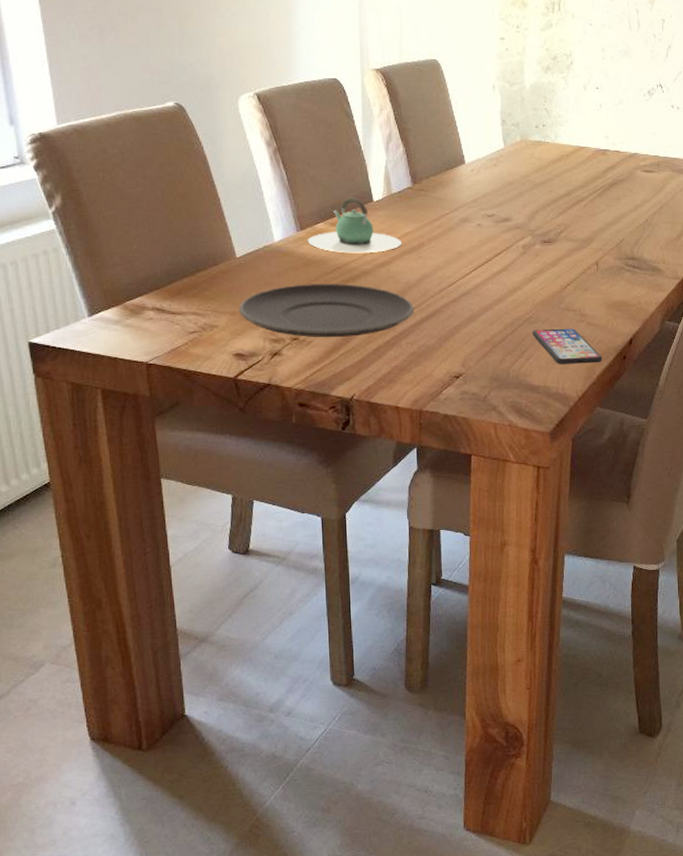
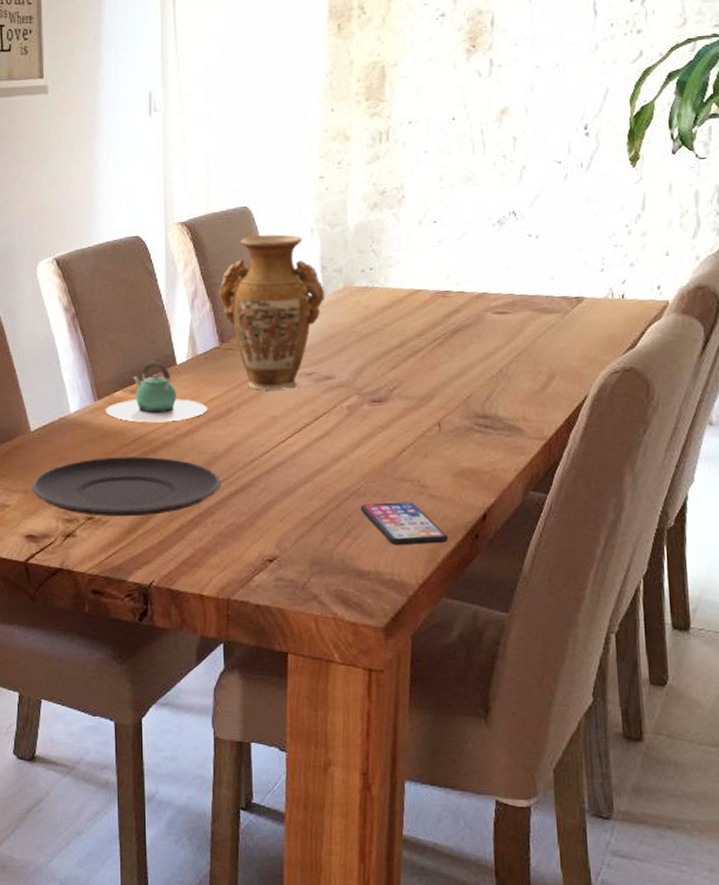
vase: none [411,87,505,228] -> present [219,234,326,390]

